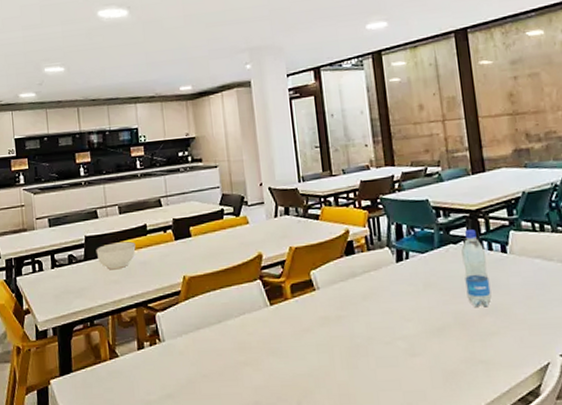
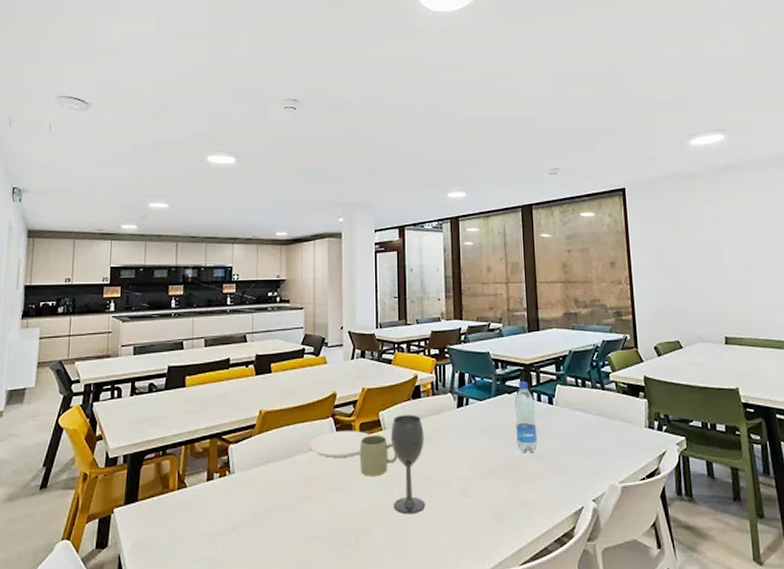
bowl: present [96,241,136,270] -> none [177,374,217,401]
plate: none [238,292,304,321] -> present [309,431,371,458]
mug: none [292,295,335,339] -> present [359,435,397,476]
wine glass: none [324,272,370,376] -> present [390,415,426,513]

